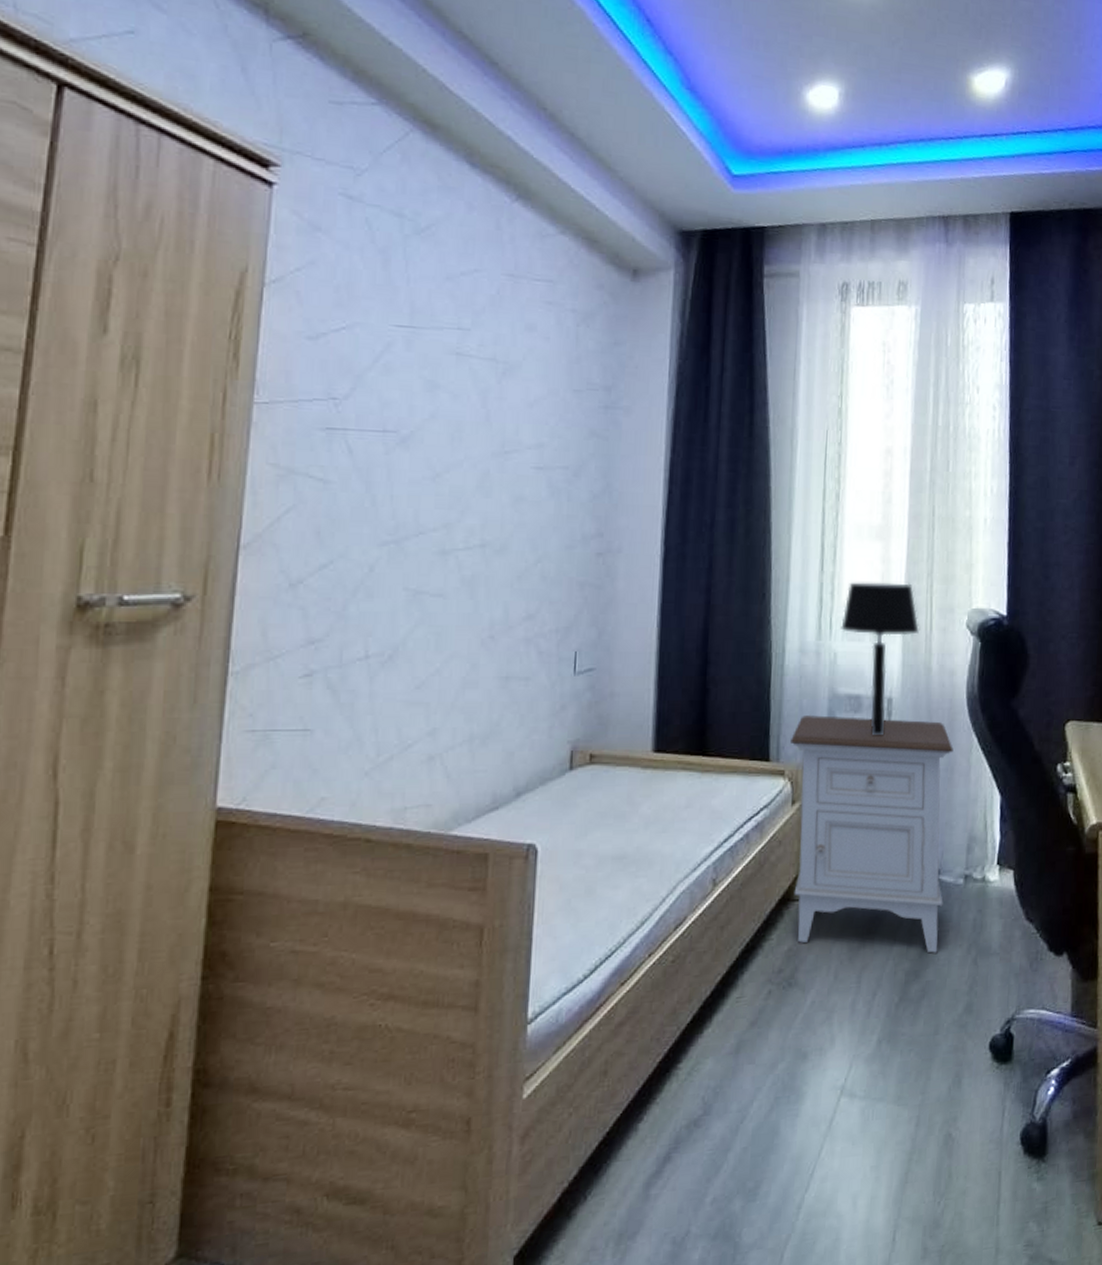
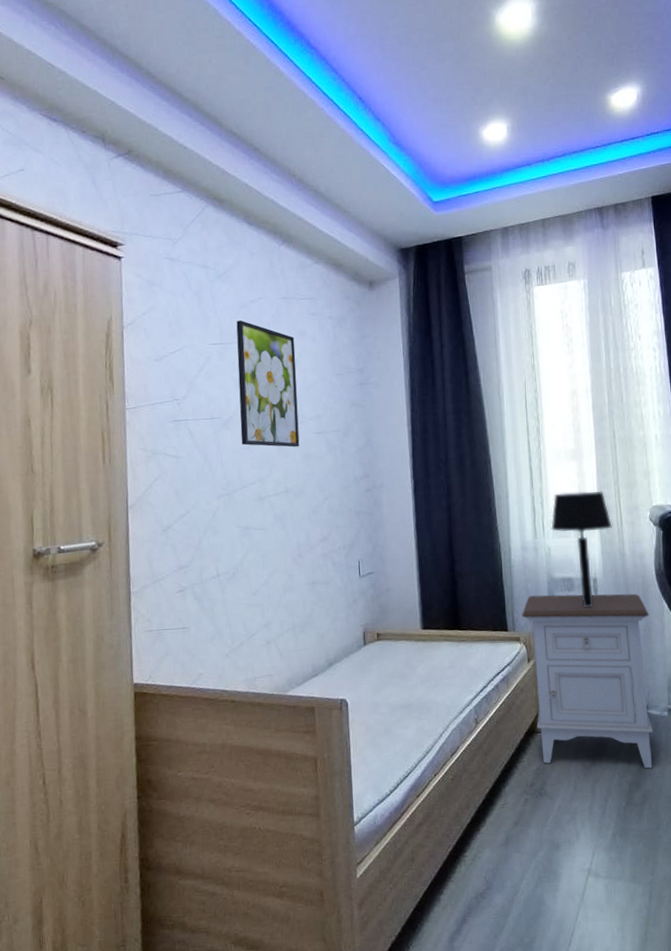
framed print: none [424,297,519,485] -> present [236,320,300,448]

